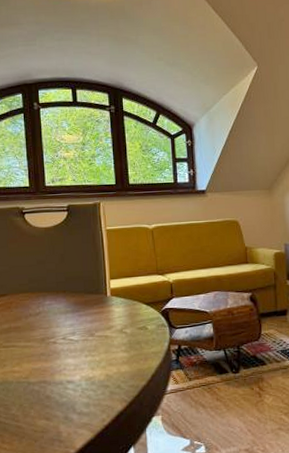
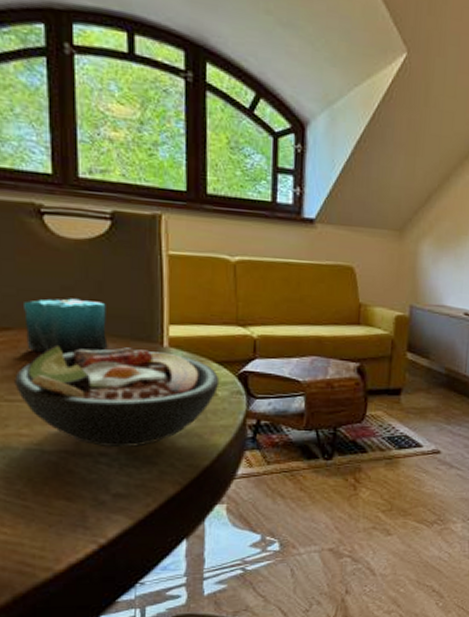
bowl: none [9,299,149,376] -> present [14,346,220,448]
candle: none [14,268,70,310] -> present [24,298,108,356]

